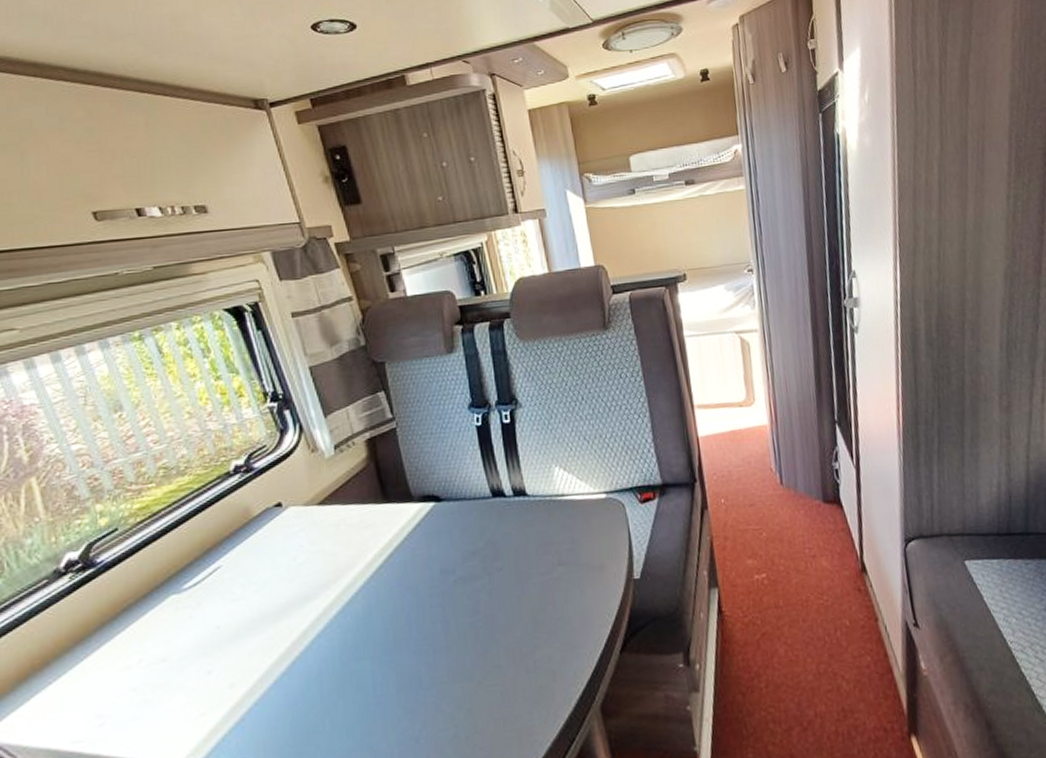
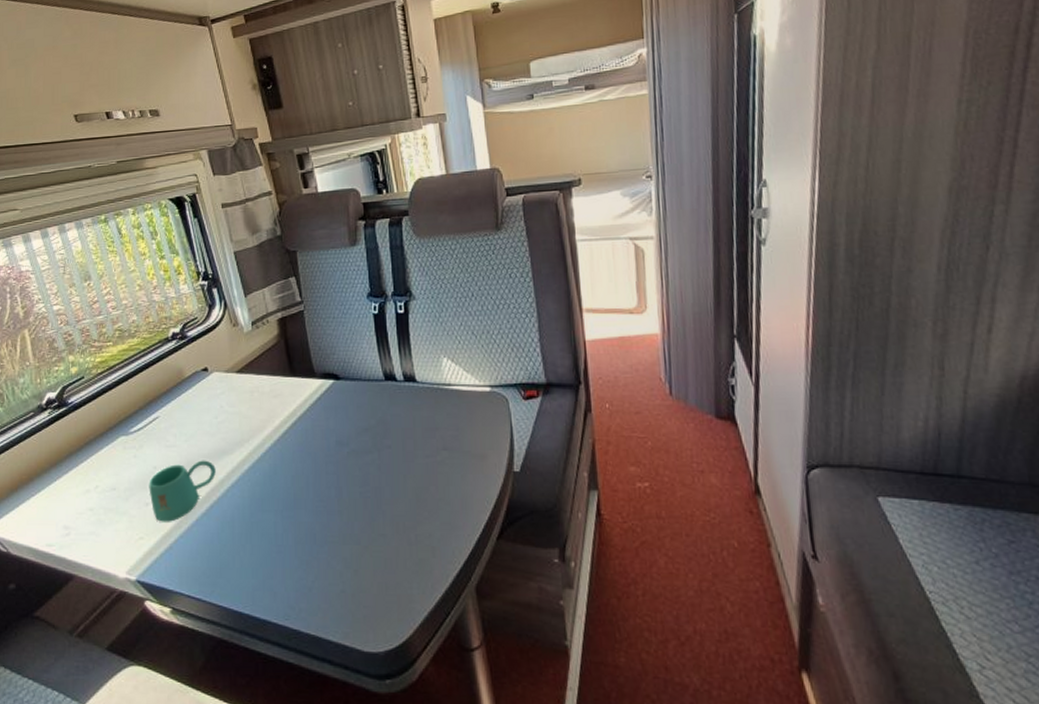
mug: none [211,610,297,691] -> present [149,460,216,522]

